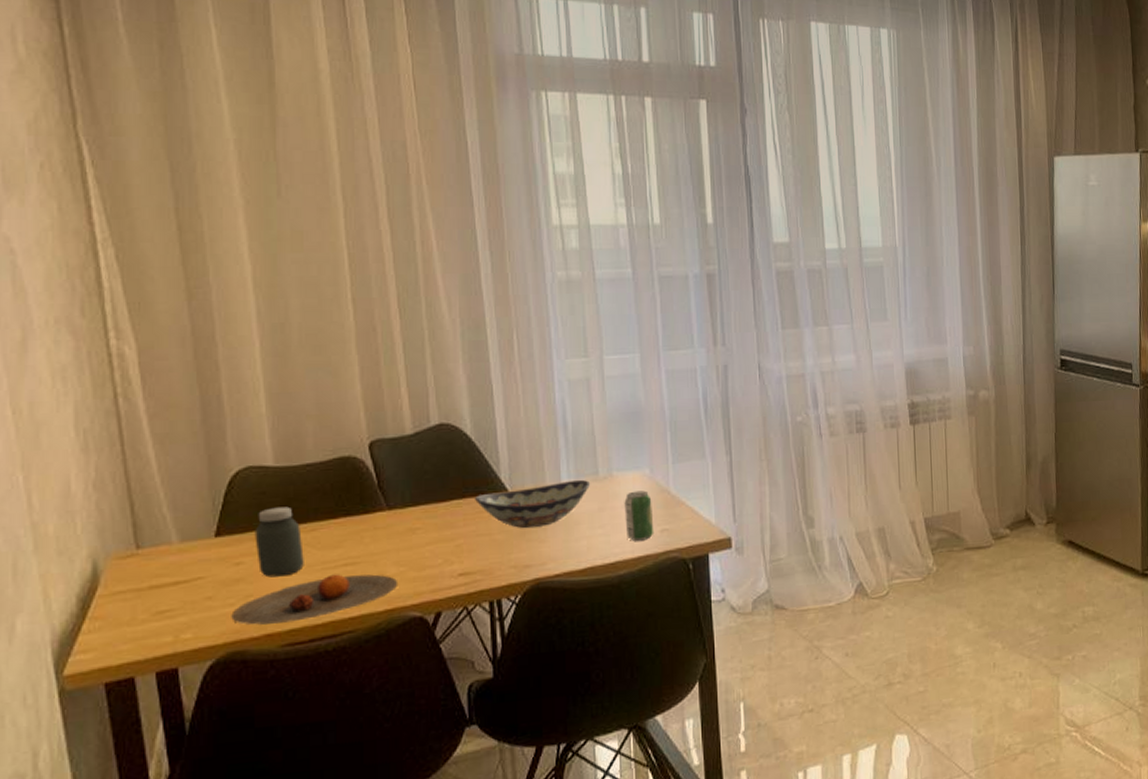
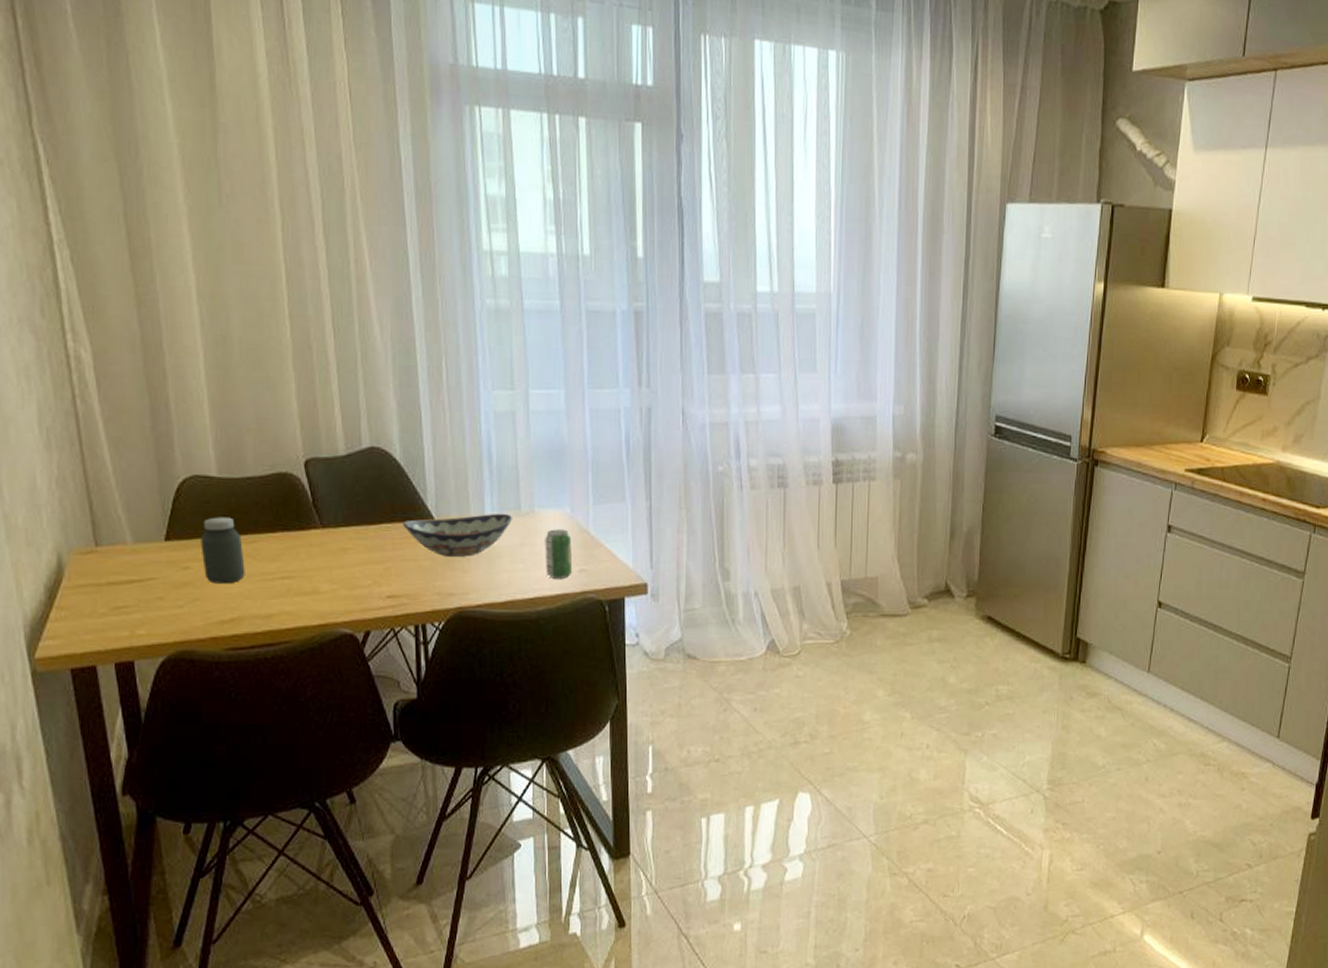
plate: present [231,574,399,626] -> none [180,586,331,629]

